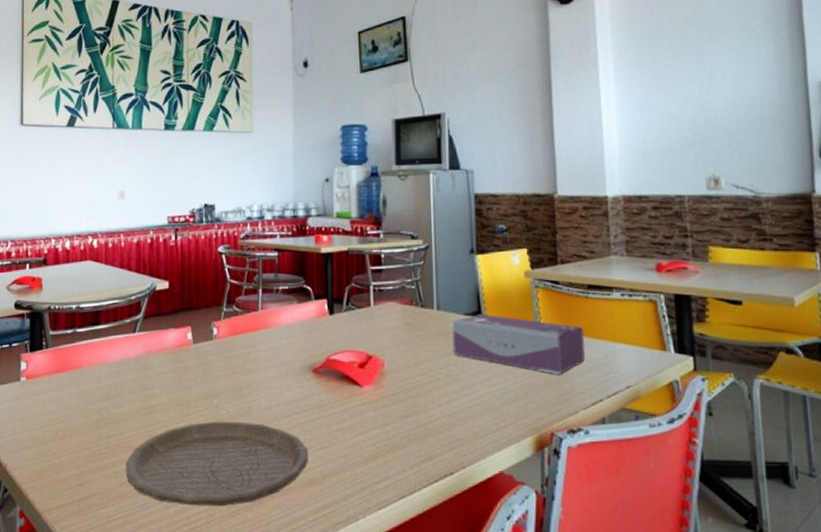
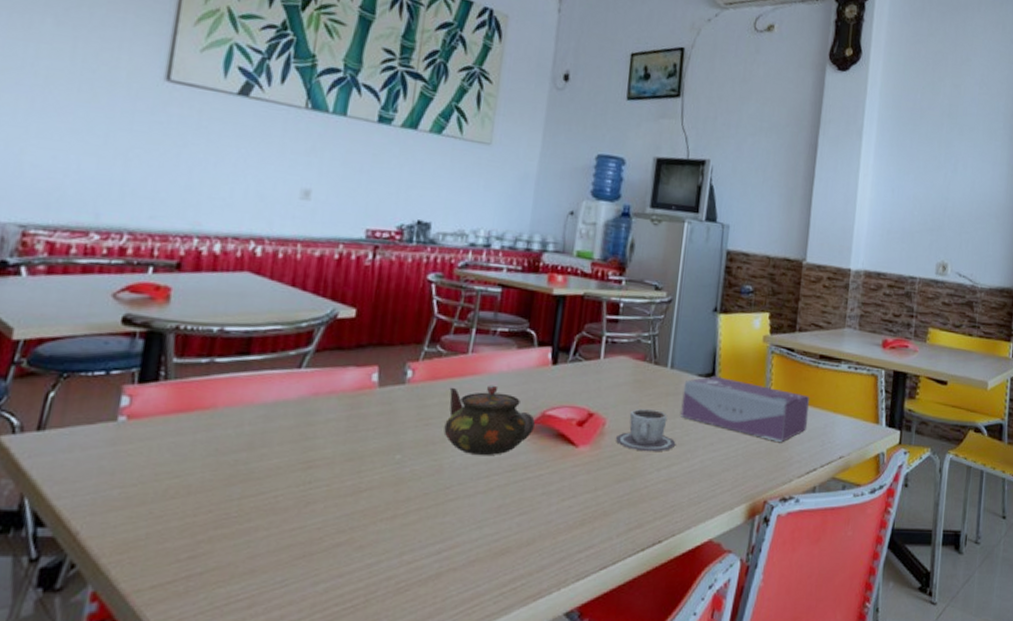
plate: present [126,421,308,507] -> none [262,480,505,582]
teapot: none [248,336,322,397] -> present [444,385,535,455]
cup: none [395,350,453,389] -> present [615,409,676,452]

